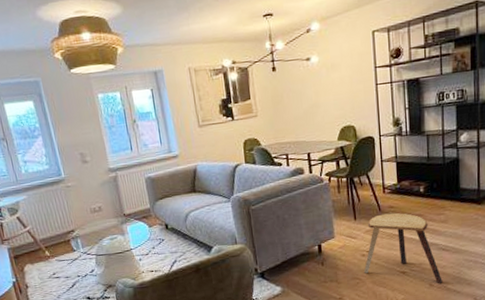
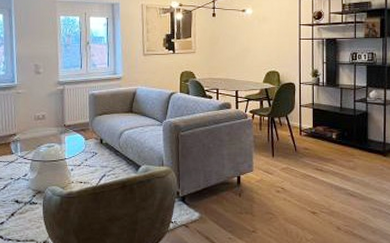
stool: present [364,212,443,284] -> none [278,154,349,229]

